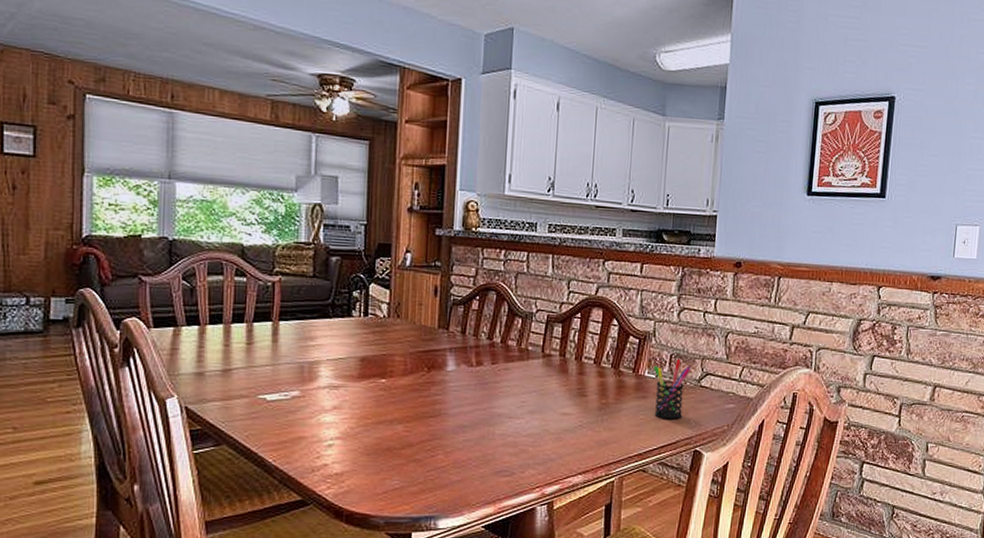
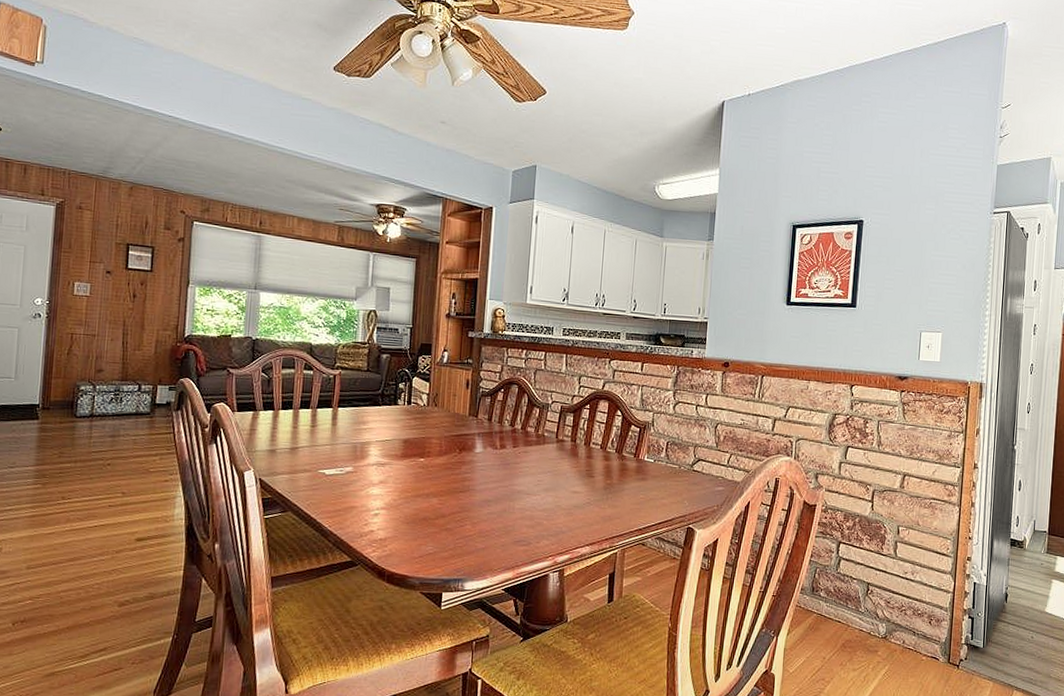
pen holder: present [653,358,692,420] -> none [652,446,685,500]

